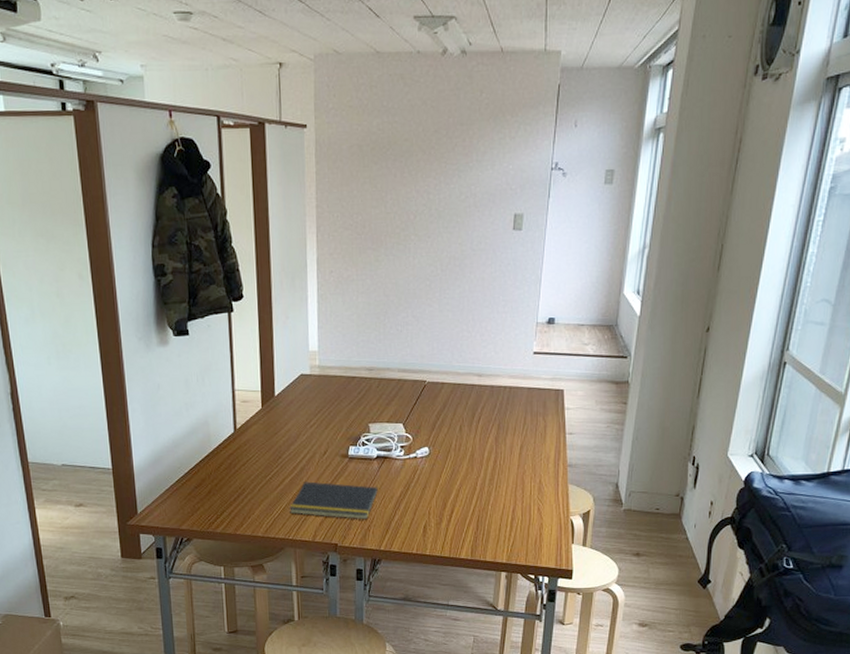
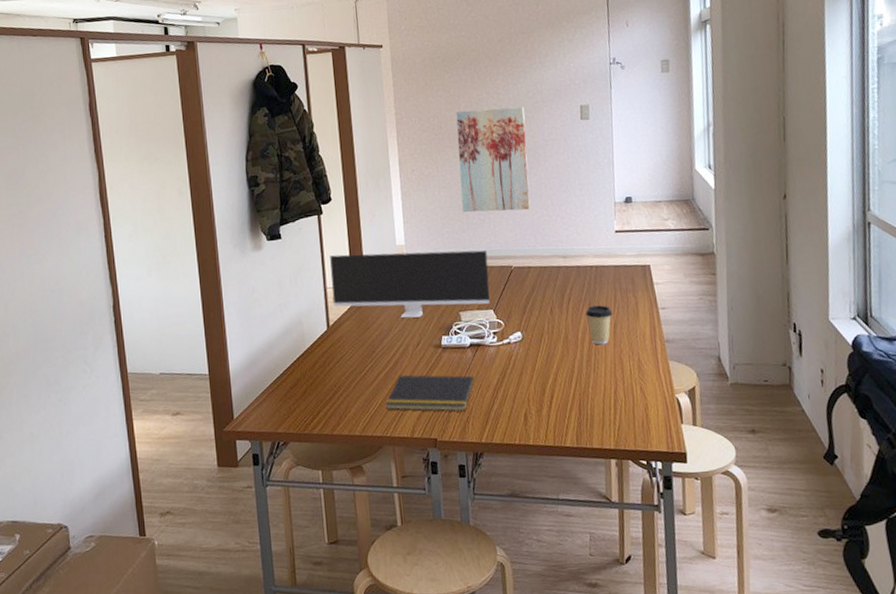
monitor: none [239,356,402,426] -> present [330,250,490,318]
wall art: none [380,209,455,324] -> present [456,106,531,213]
coffee cup: none [494,426,521,465] -> present [585,305,613,345]

